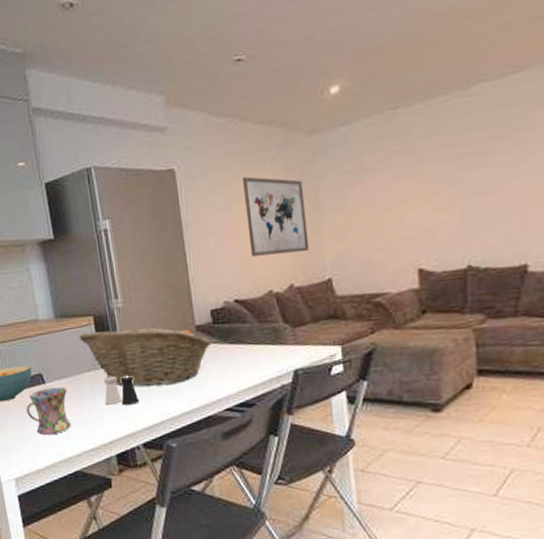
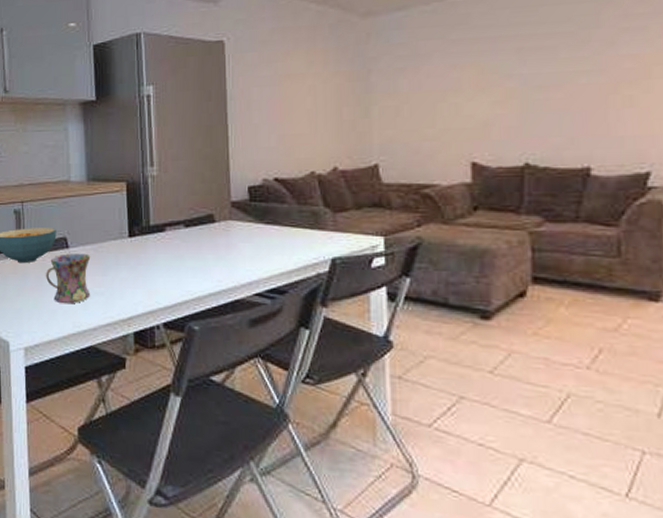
fruit basket: present [79,327,211,387] -> none [109,198,245,262]
salt and pepper shaker: present [103,375,140,405] -> none [128,245,165,279]
wall art: present [243,176,309,257] -> none [293,54,357,135]

